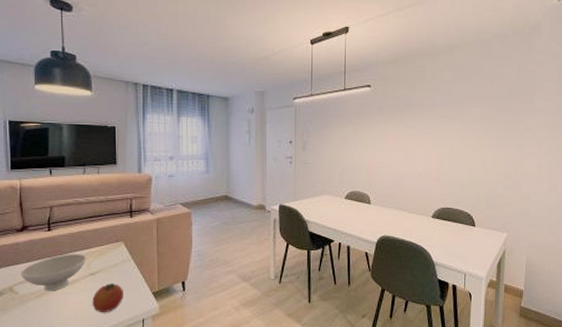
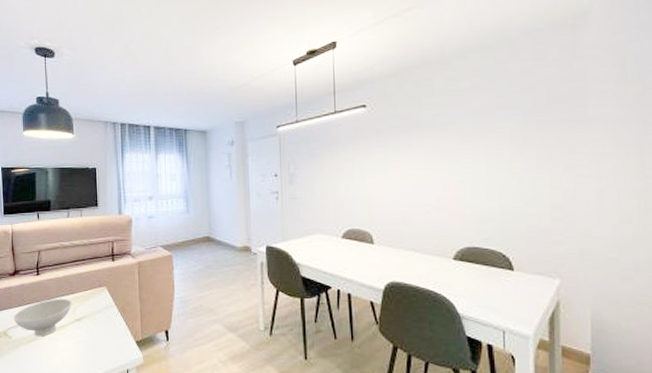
fruit: present [92,283,123,312] -> none [78,330,108,361]

